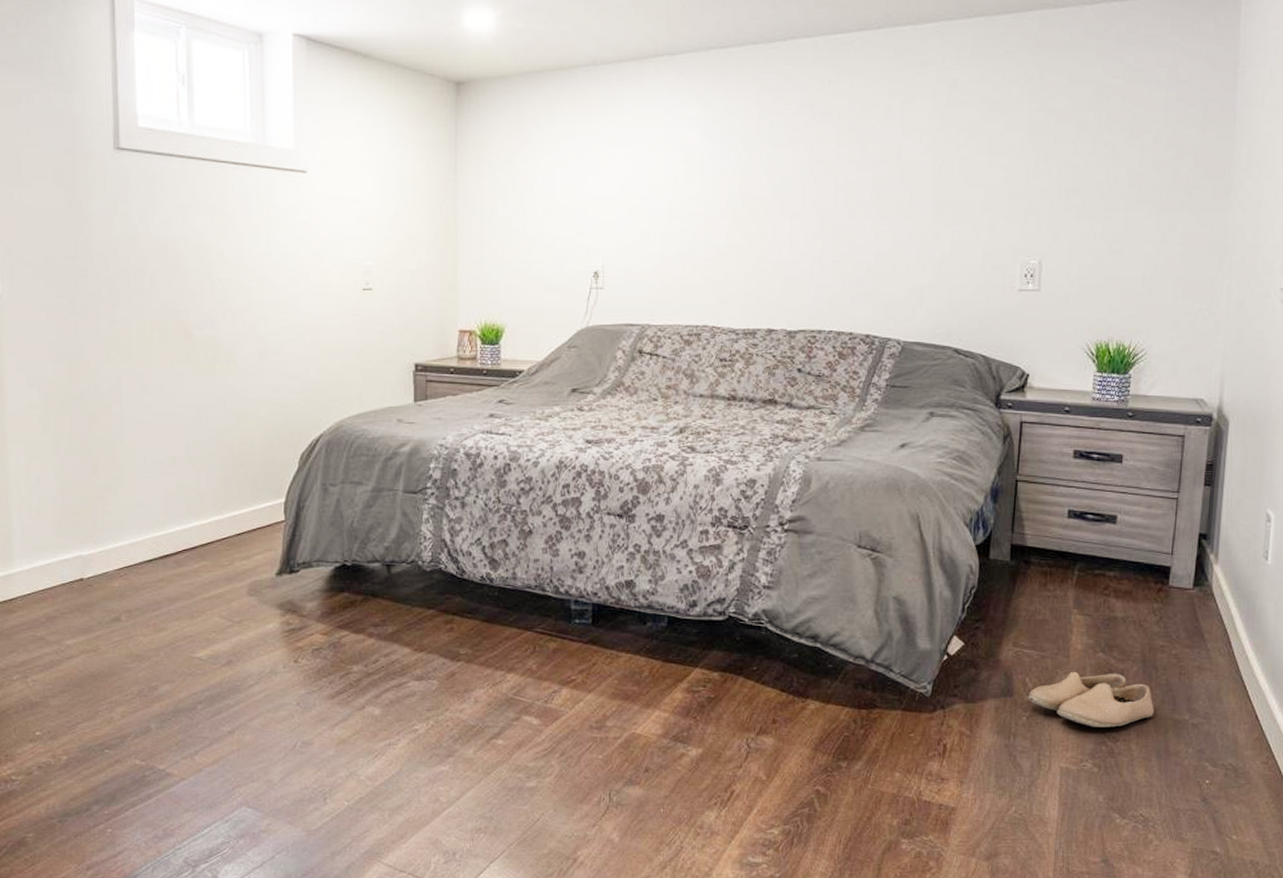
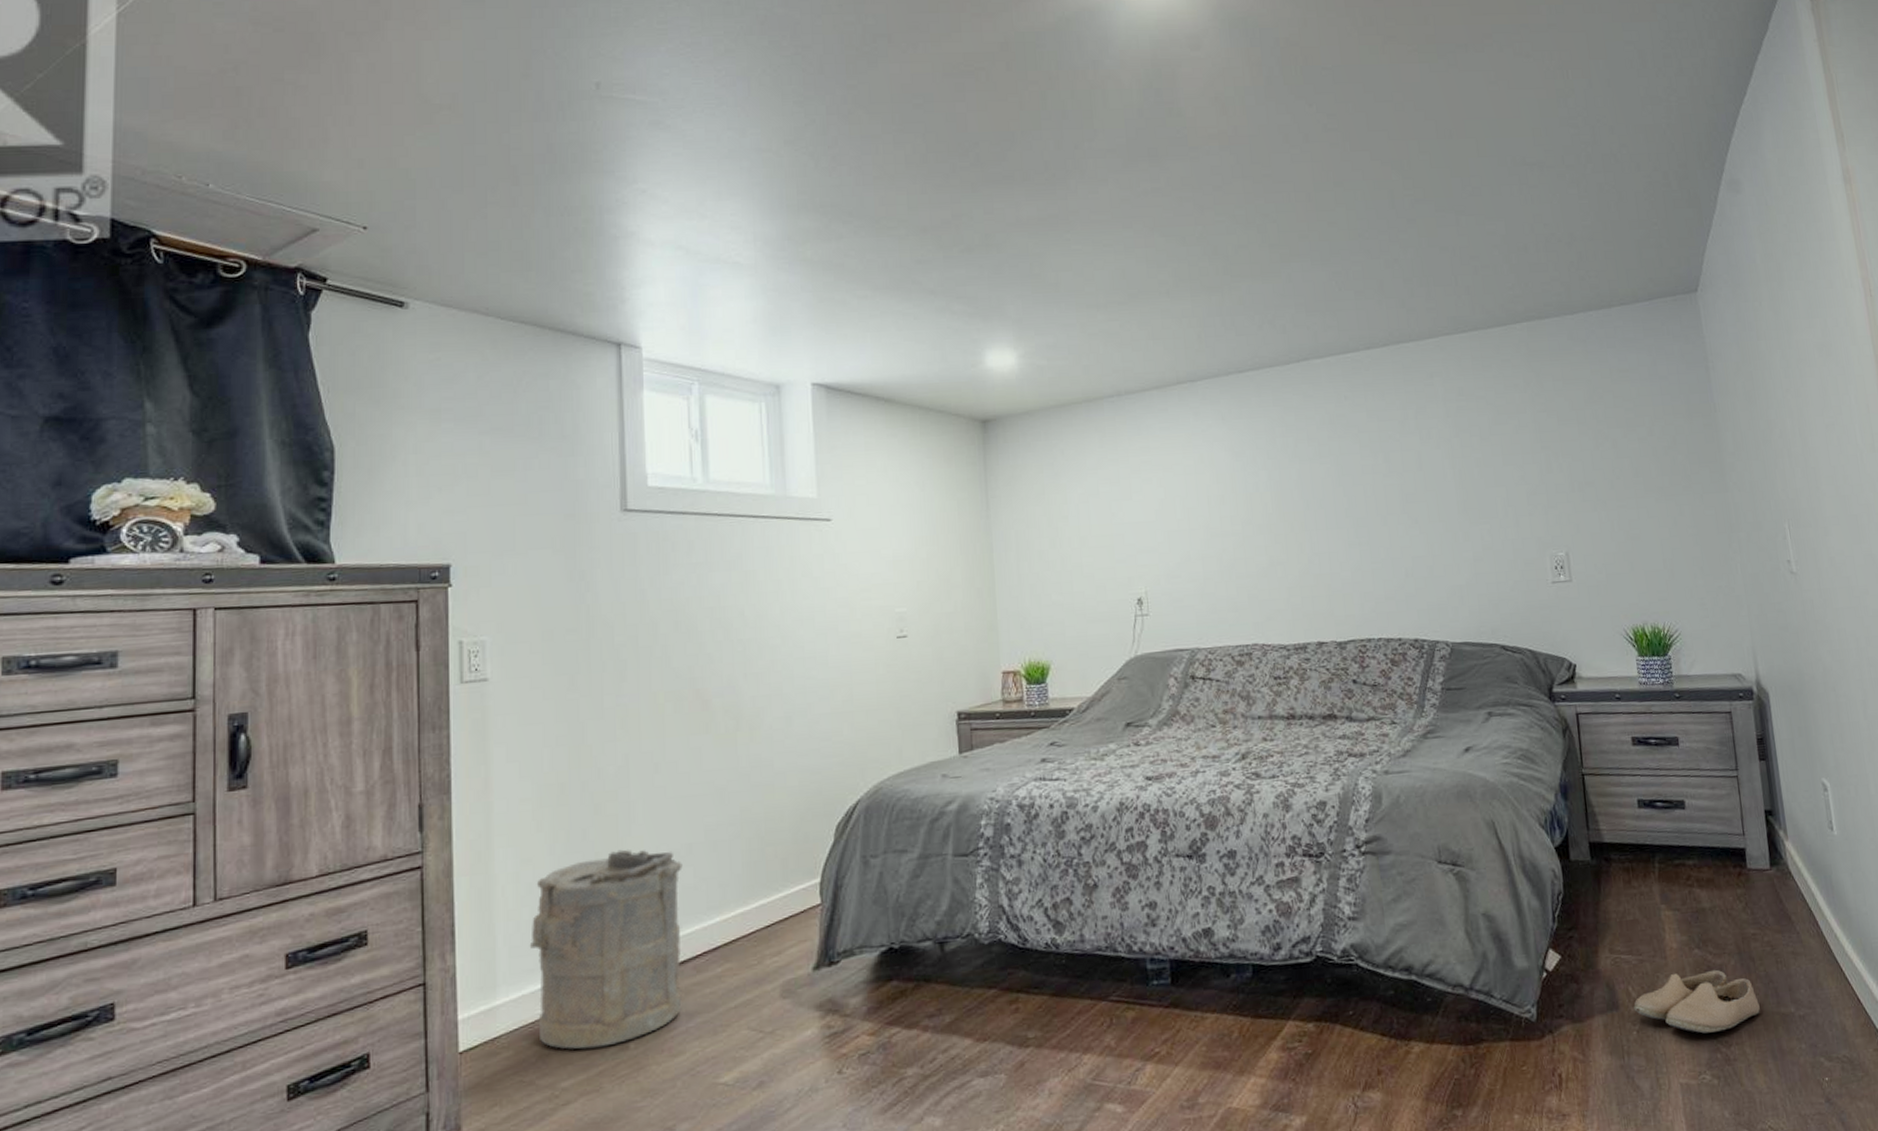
laundry hamper: none [38,456,166,617] -> present [529,849,683,1050]

